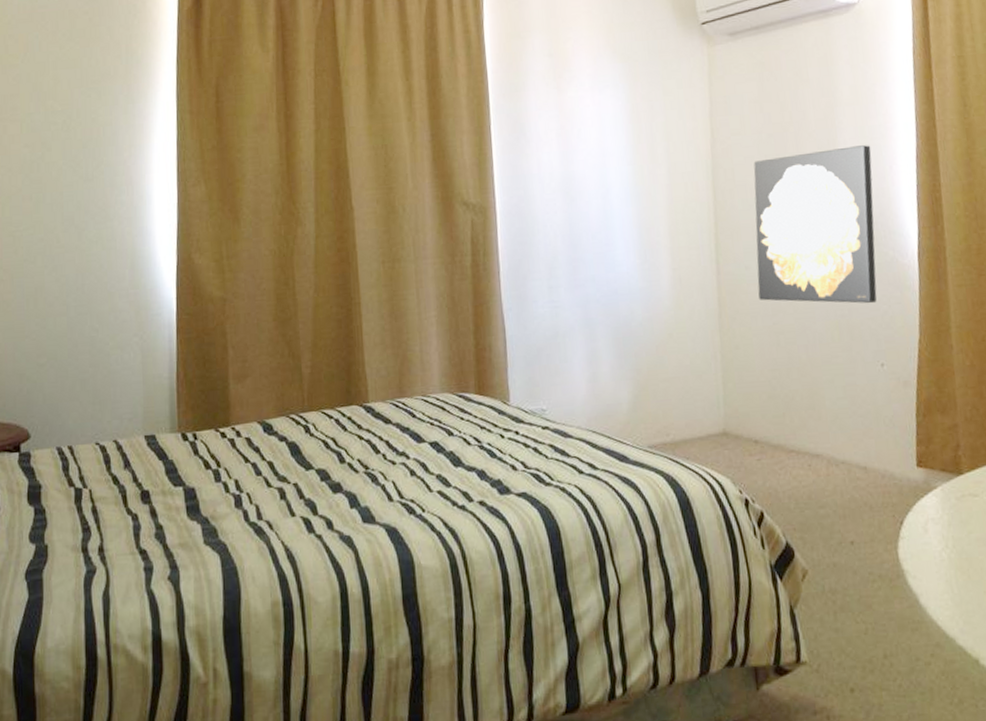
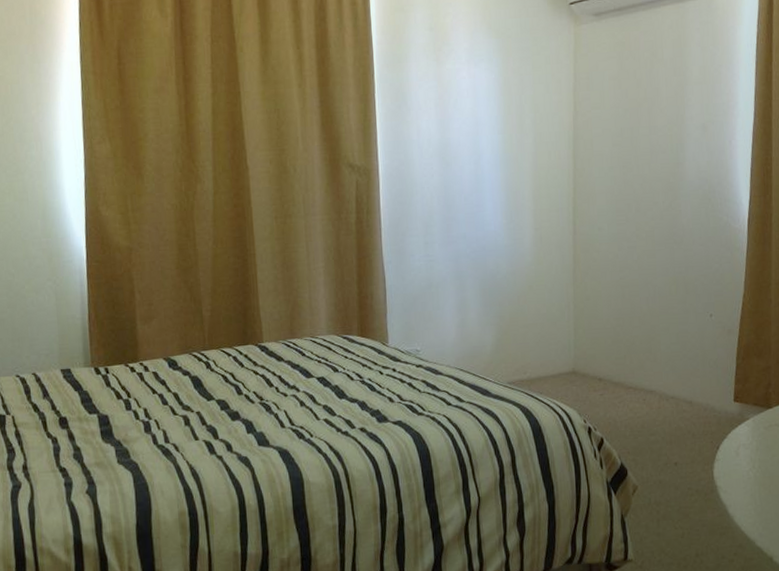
wall art: present [753,145,877,304] -> none [608,121,714,263]

